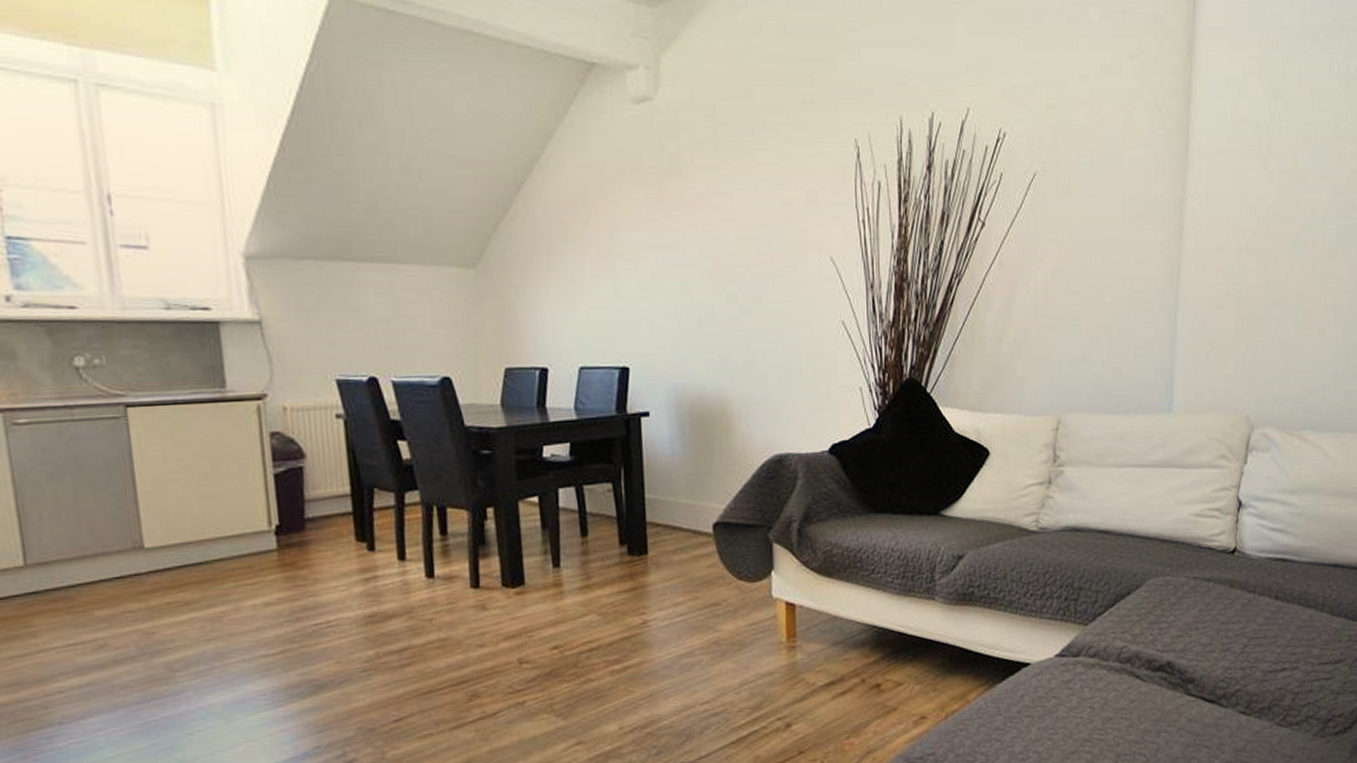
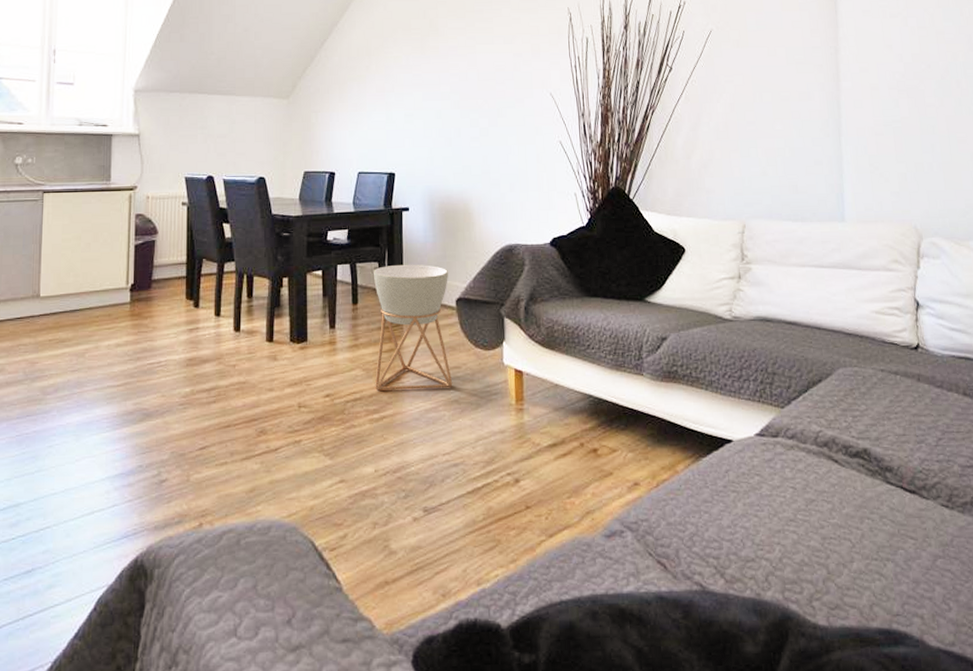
planter: none [605,483,711,638] -> present [373,264,453,391]

